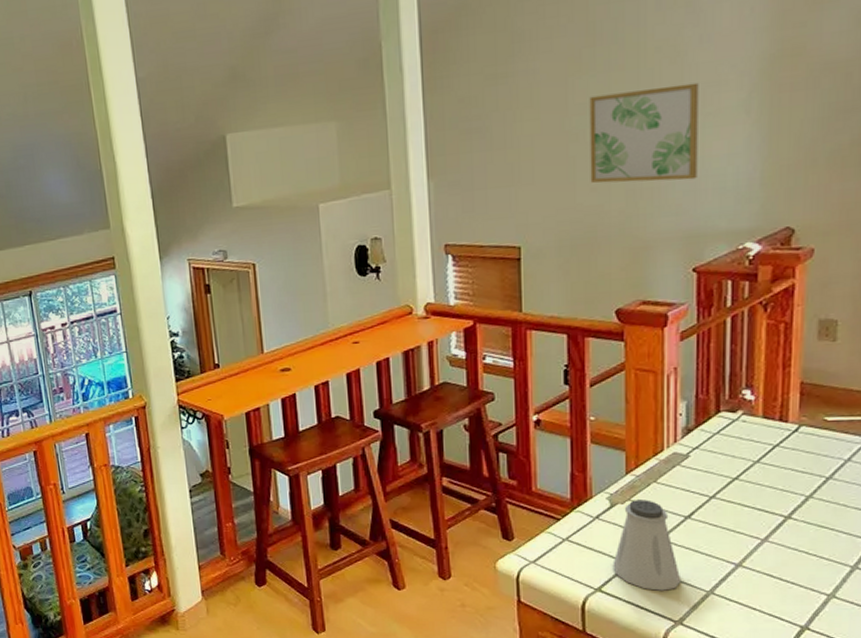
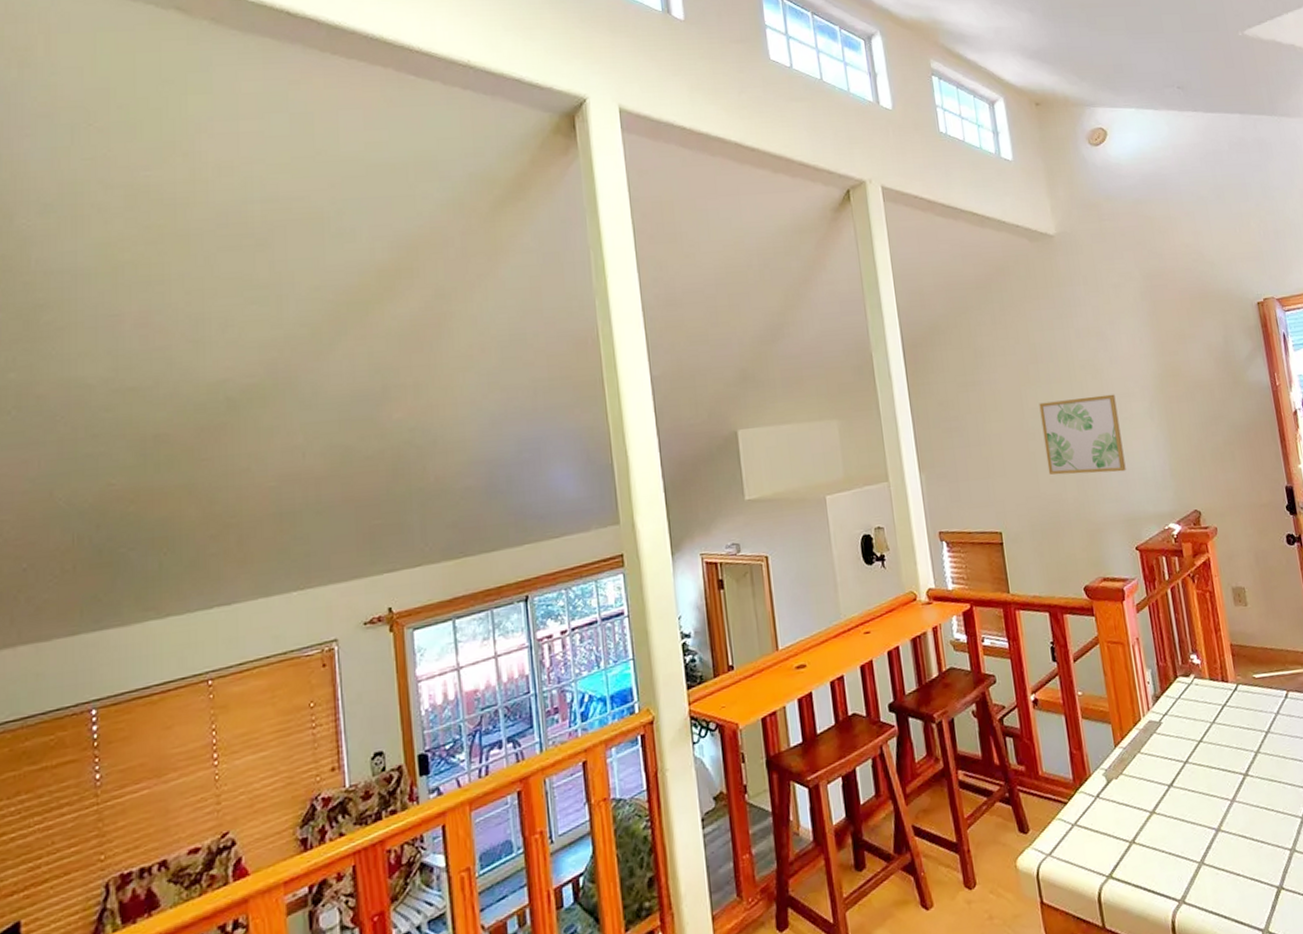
saltshaker: present [613,500,682,591] -> none [1117,771,1177,869]

